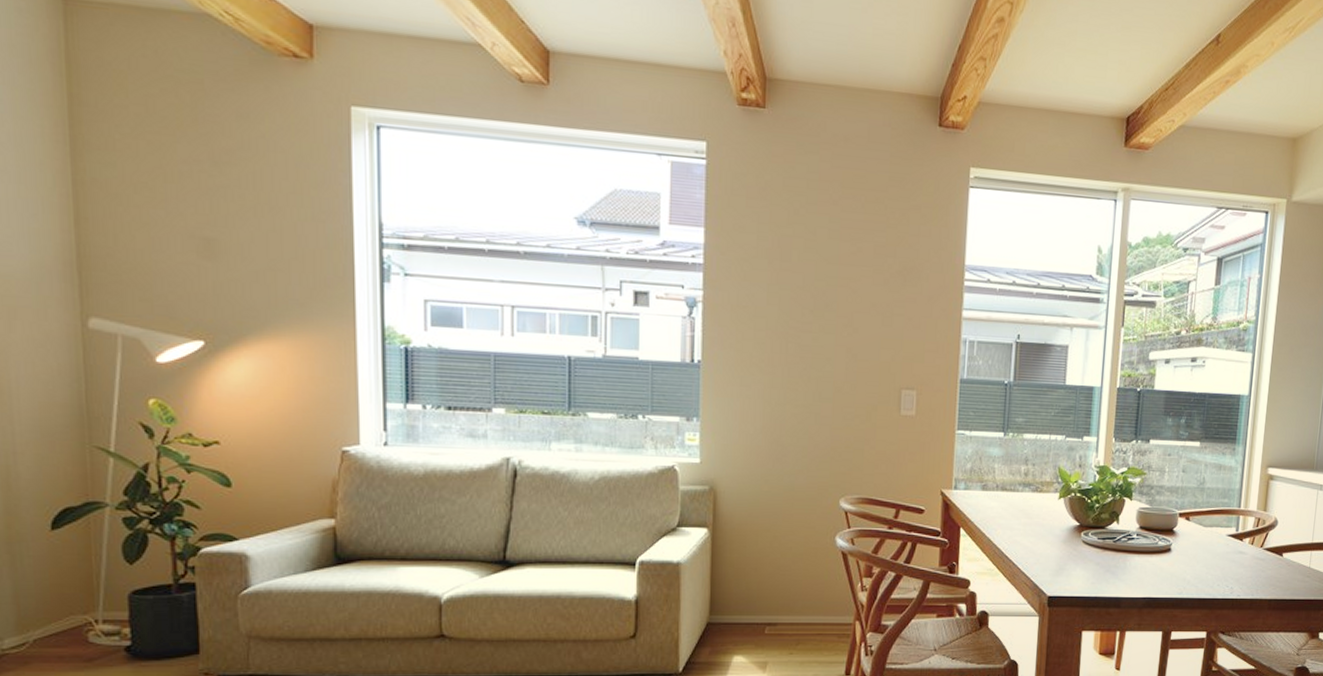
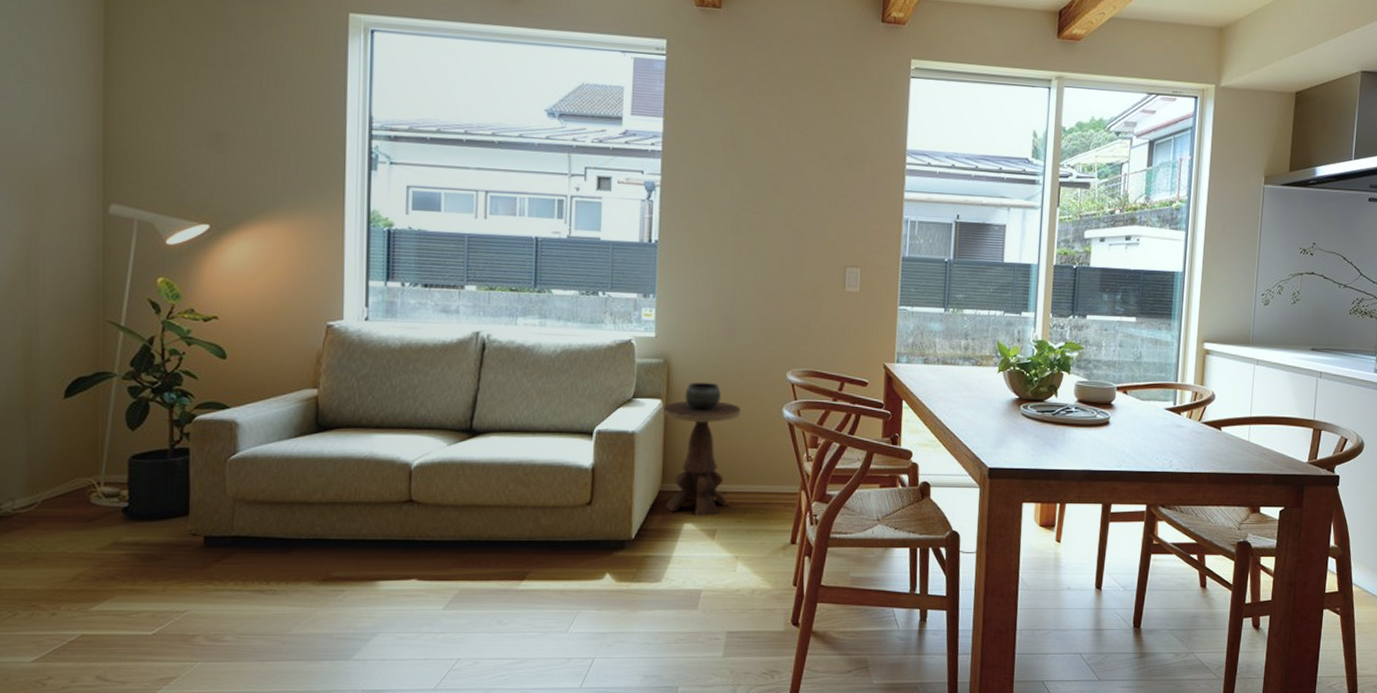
side table: none [710,509,793,648] -> present [663,382,742,516]

